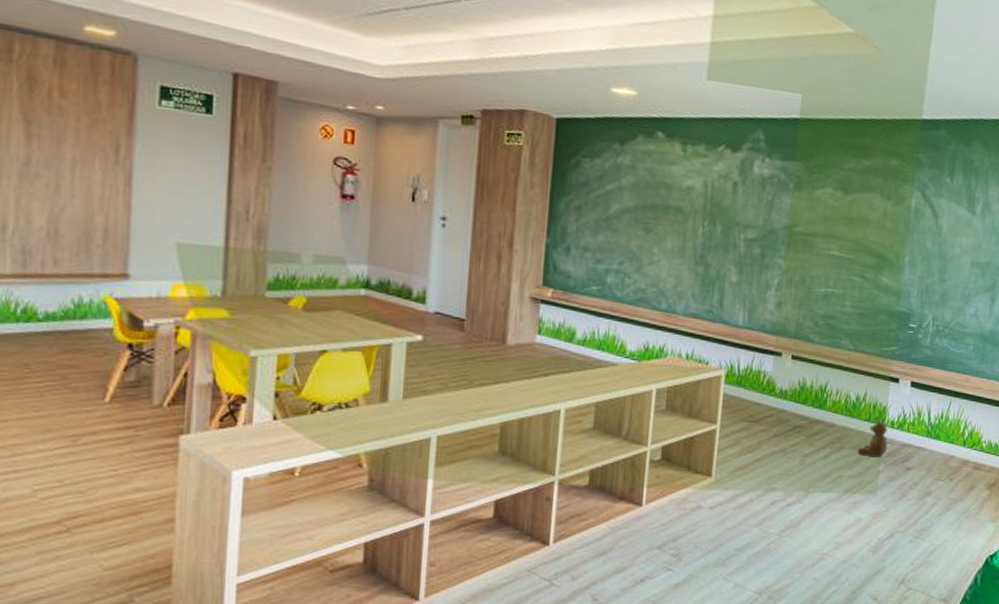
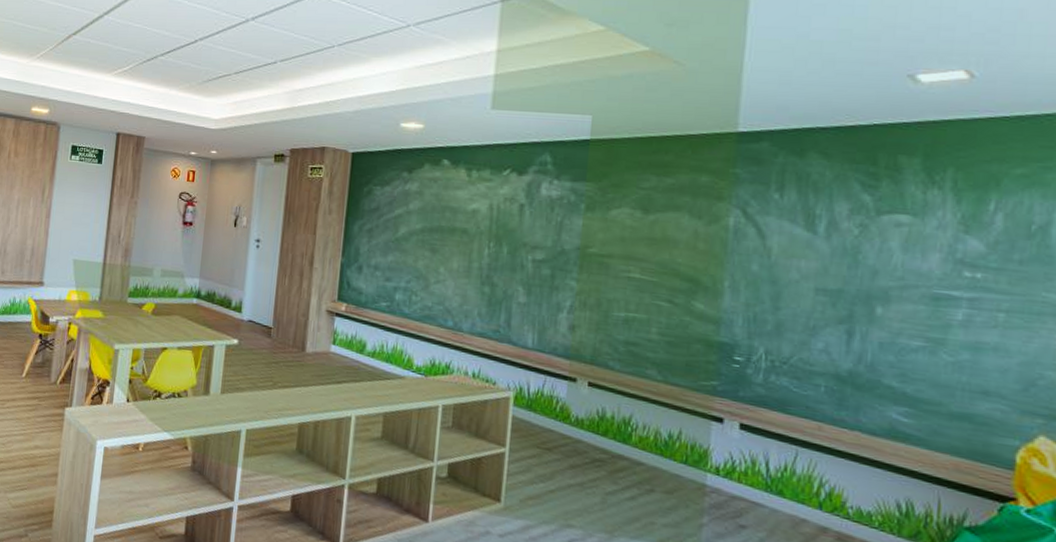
teddy bear: present [857,417,888,458] -> none [672,461,712,508]

